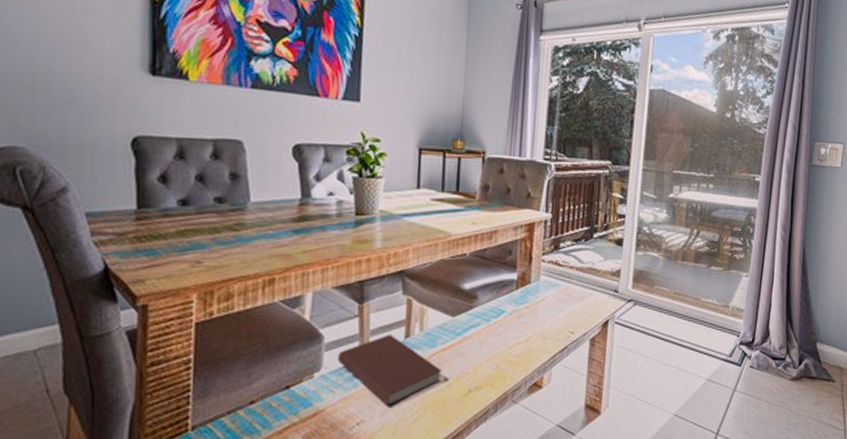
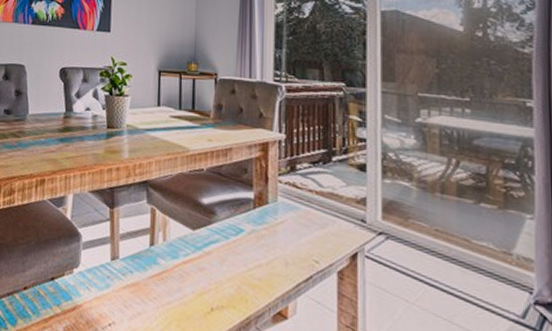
book: present [337,334,442,407] -> none [92,240,185,314]

